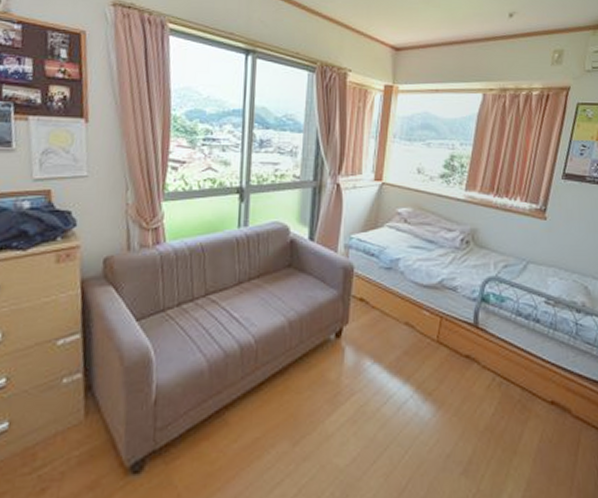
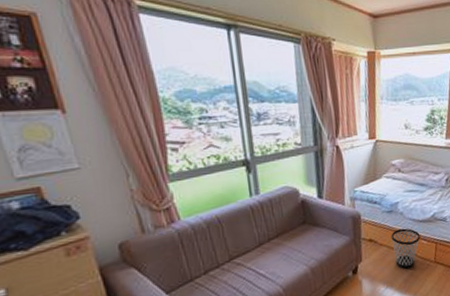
wastebasket: none [386,292,422,343] -> present [391,228,421,269]

